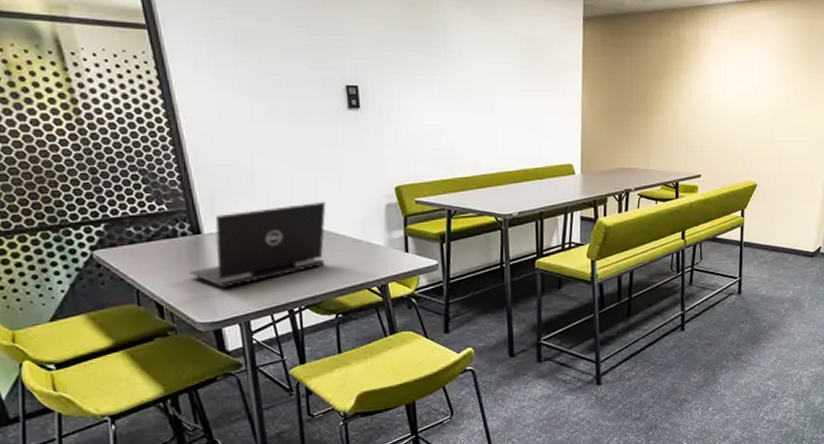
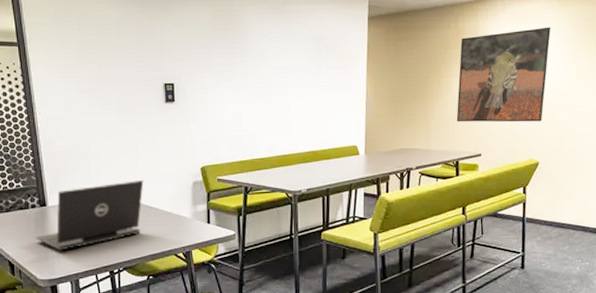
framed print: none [676,40,771,142] -> present [456,27,551,122]

